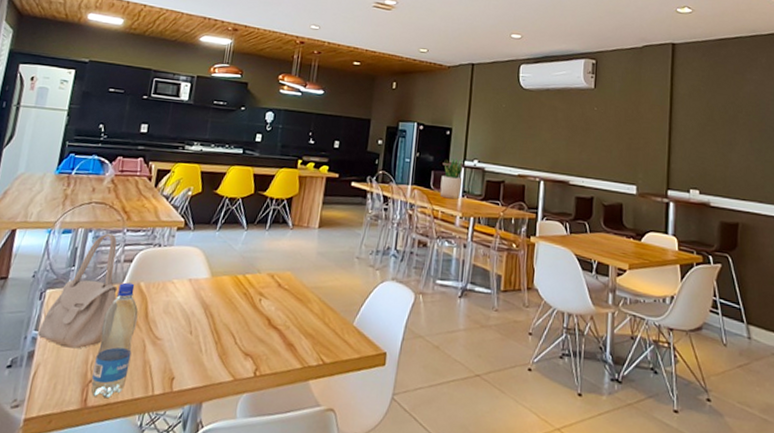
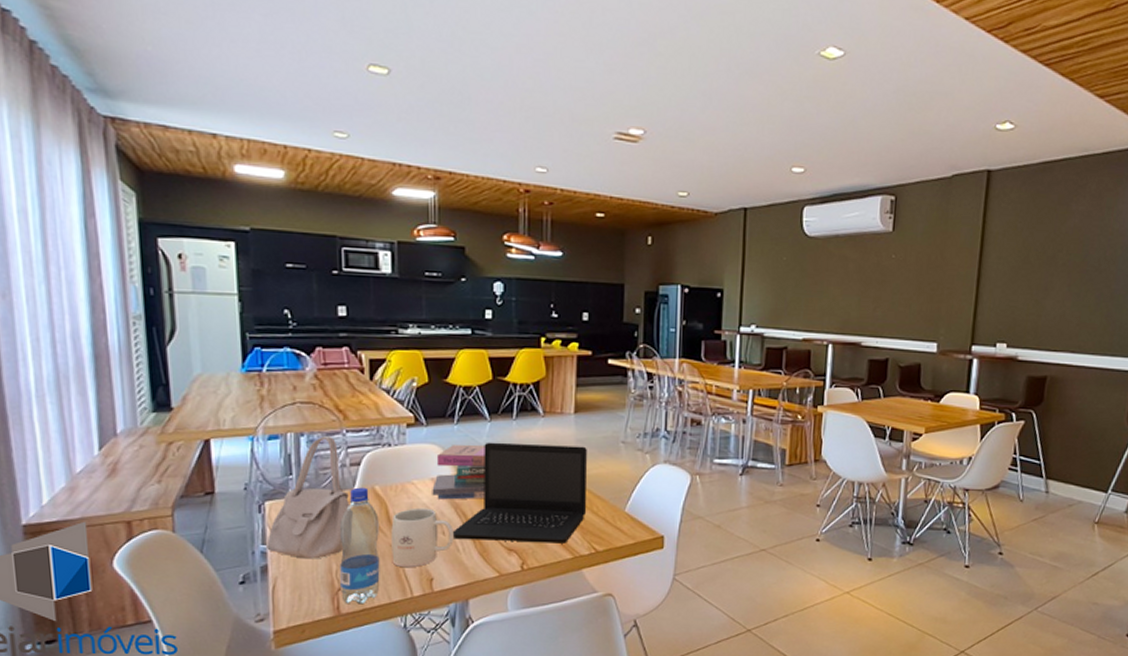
mug: none [141,306,201,365] -> present [391,508,454,568]
books: none [187,249,239,303] -> present [432,444,485,500]
laptop: none [198,248,326,353] -> present [452,442,588,544]
planter: present [439,158,463,200] -> none [712,324,738,371]

